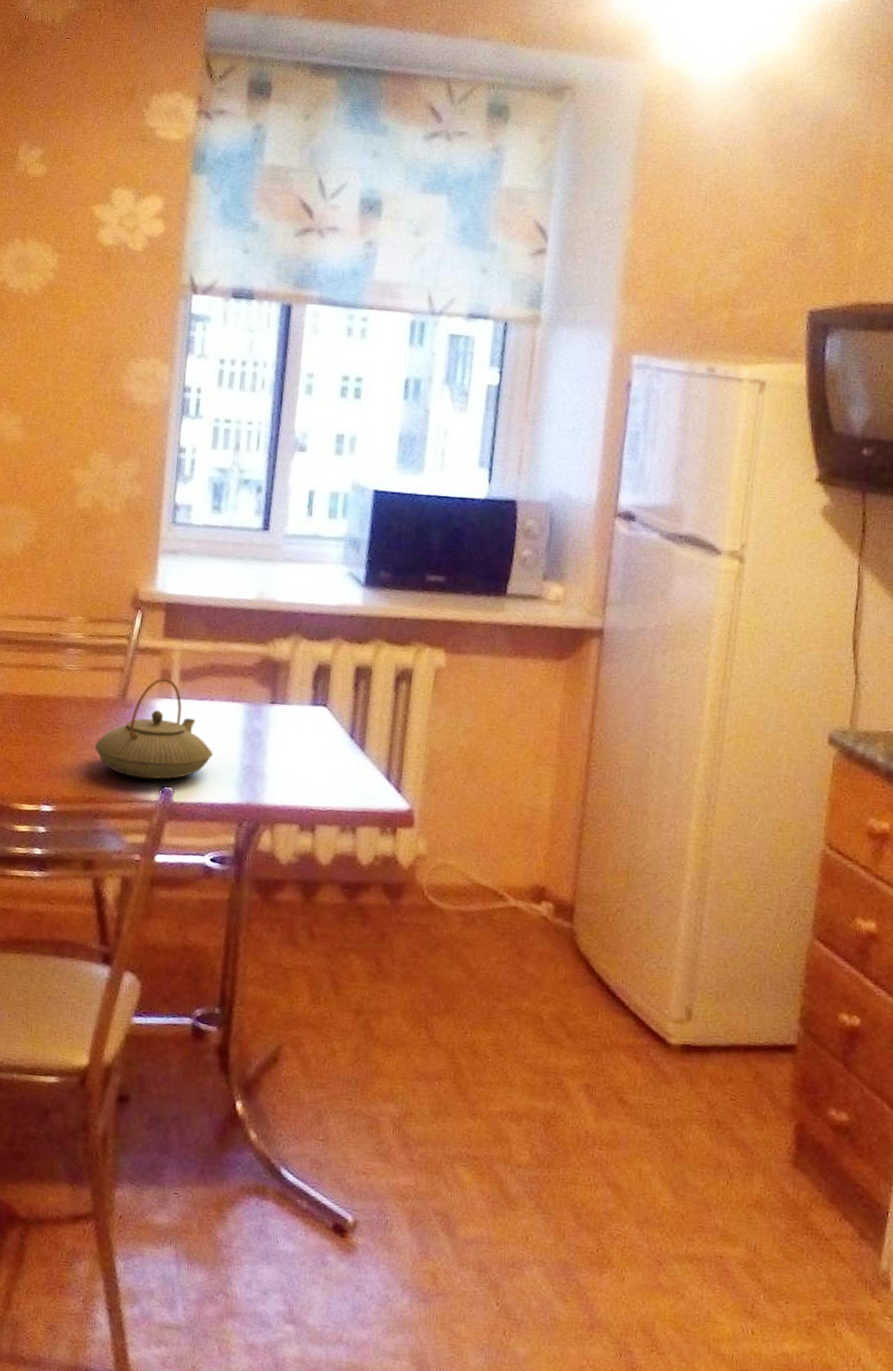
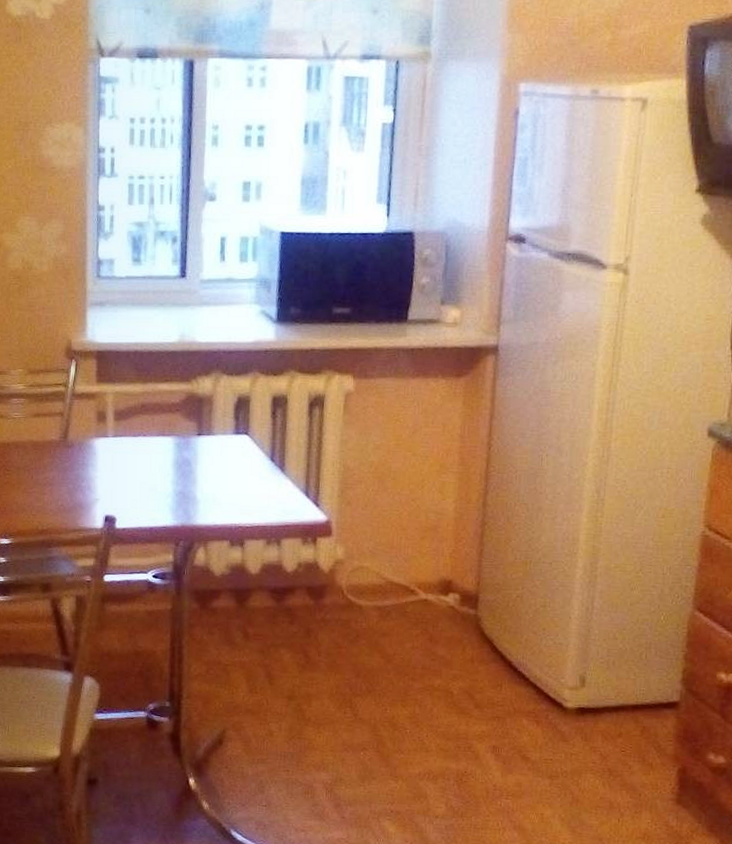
teapot: present [94,678,213,780] -> none [43,419,149,510]

